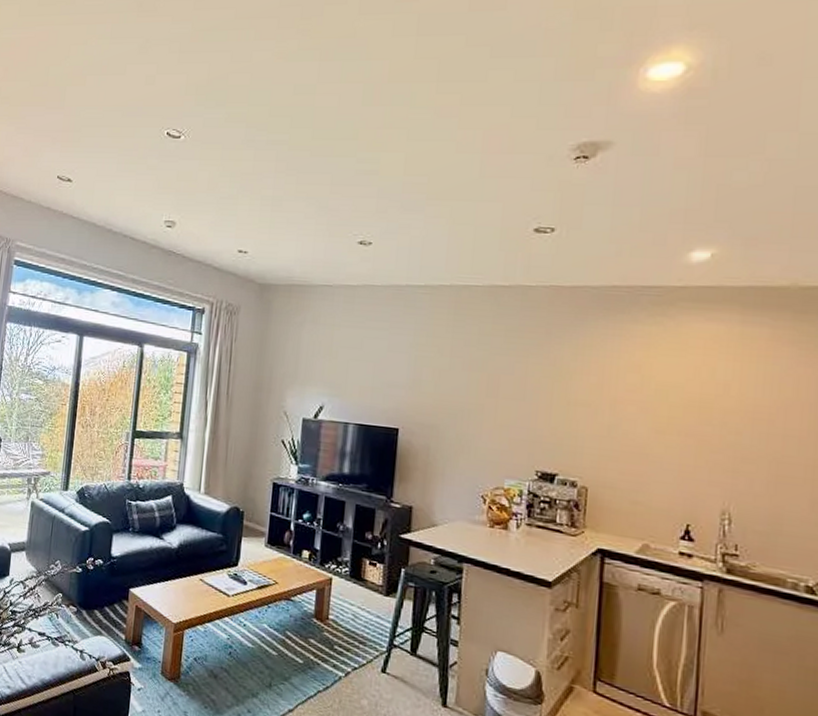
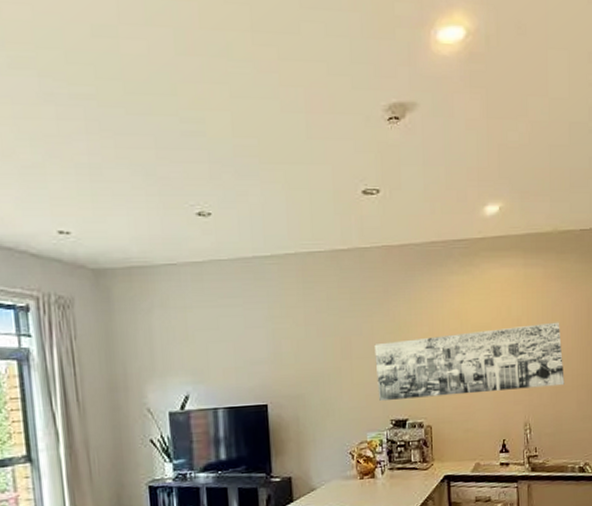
wall art: none [524,386,792,476] -> present [374,322,565,402]

